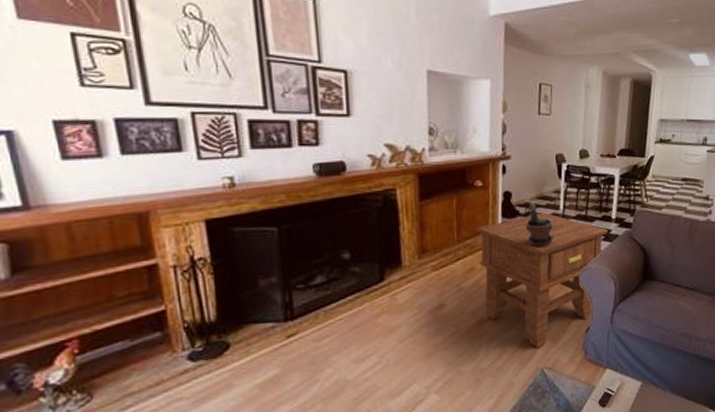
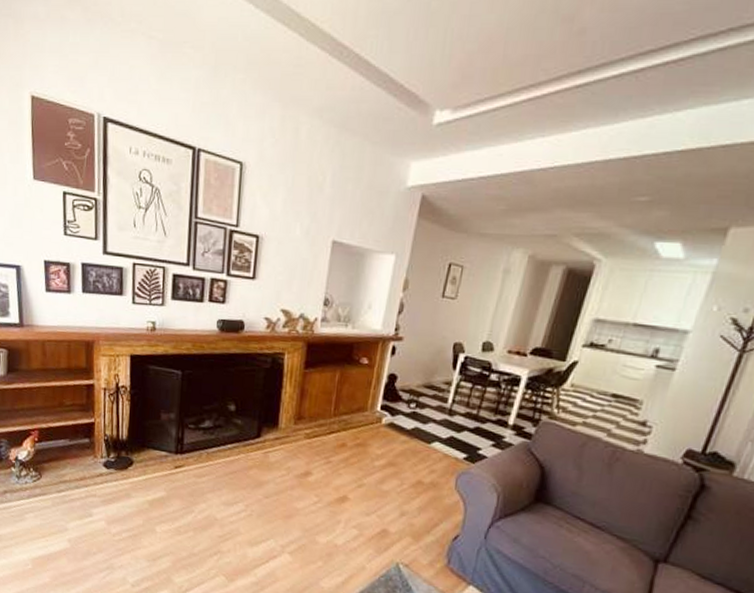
side table: present [476,212,609,348] -> none [349,402,502,541]
potted plant: present [525,201,554,248] -> none [405,389,437,440]

